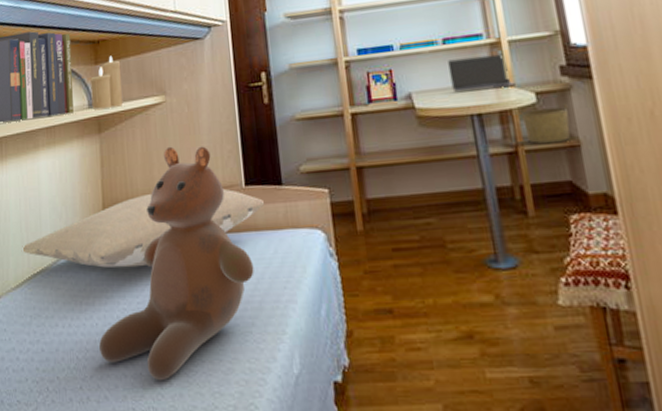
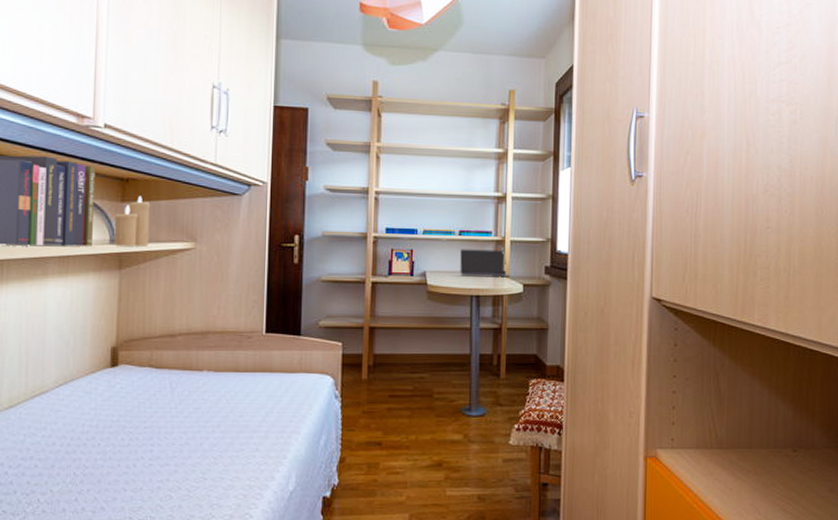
pillow: present [21,188,265,268] -> none [18,331,282,396]
teddy bear: present [99,146,254,381] -> none [100,290,264,495]
basket: present [519,103,570,144] -> none [509,295,545,325]

